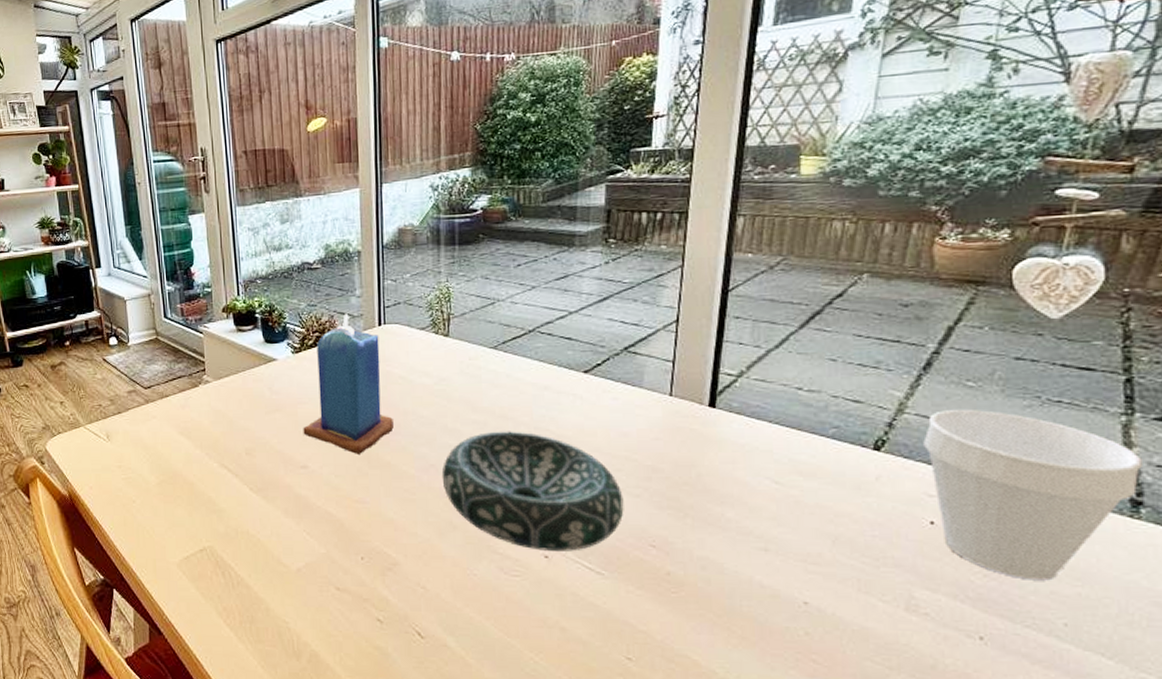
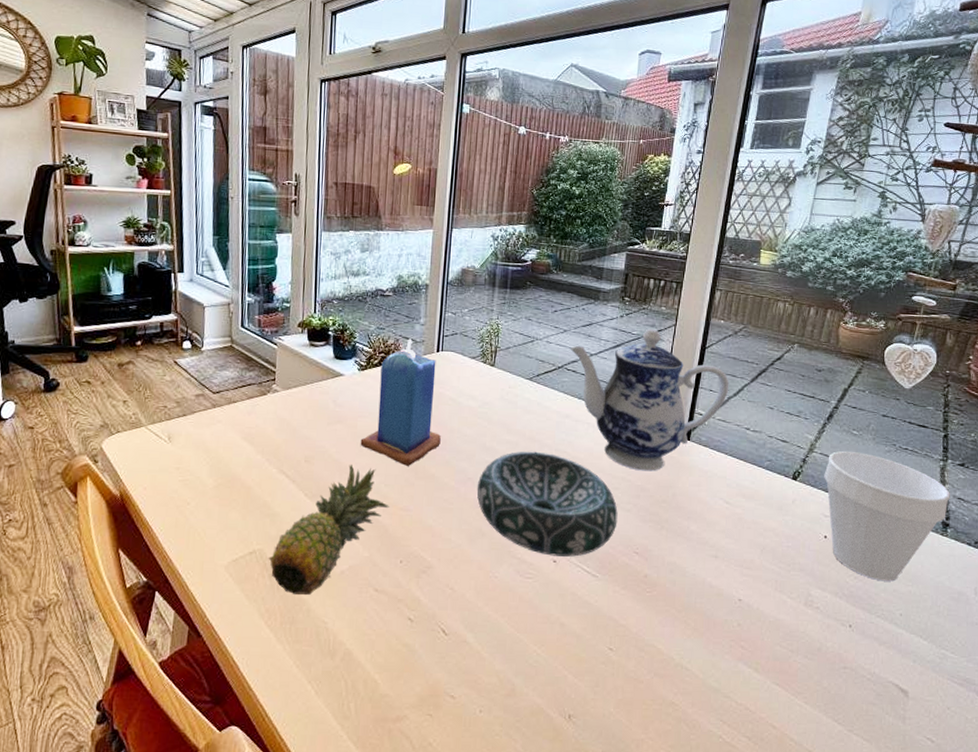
fruit: none [219,456,343,593] -> present [268,465,389,595]
teapot: none [542,273,767,448] -> present [570,328,729,471]

